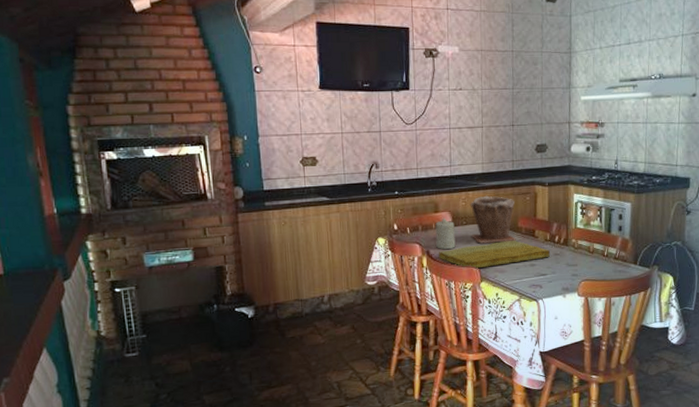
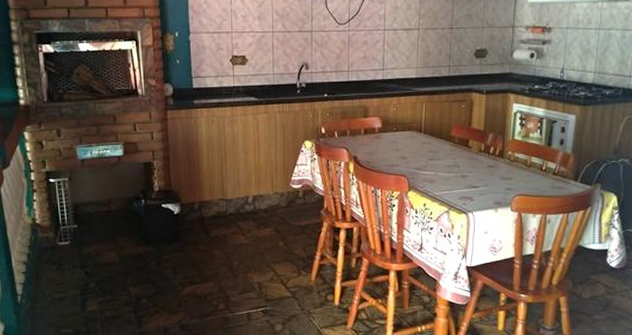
candle: present [435,218,456,250] -> none [364,123,384,156]
cutting board: present [439,241,551,269] -> none [366,150,484,177]
plant pot: present [470,195,517,244] -> none [401,101,449,151]

